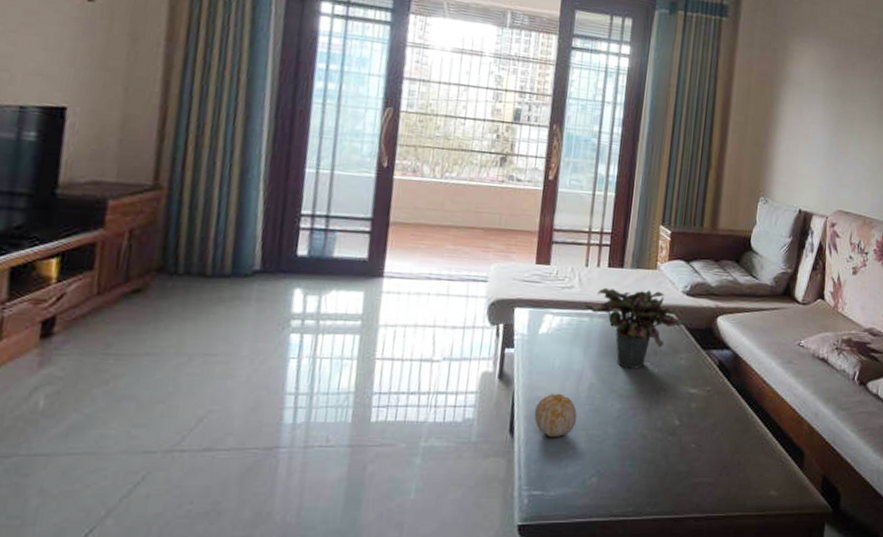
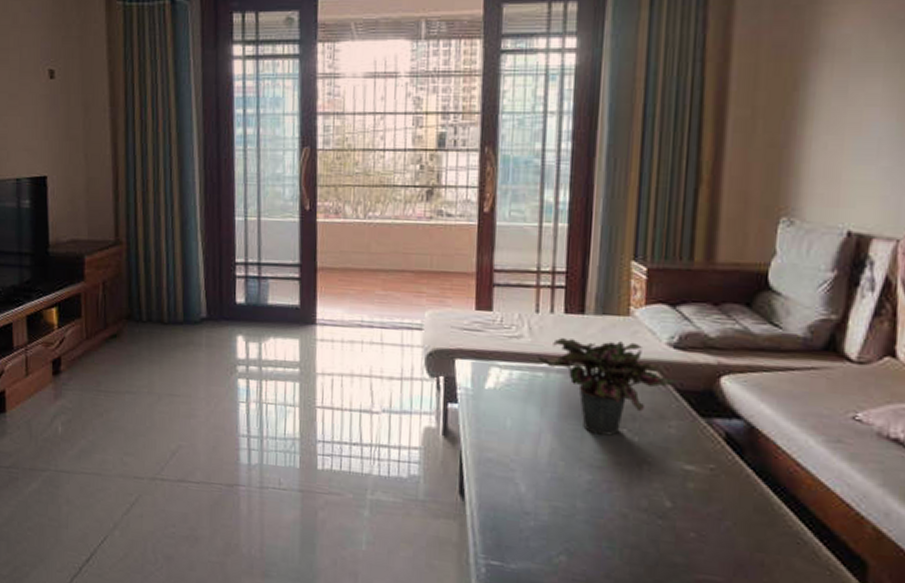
fruit: present [534,393,578,438] -> none [487,456,538,506]

